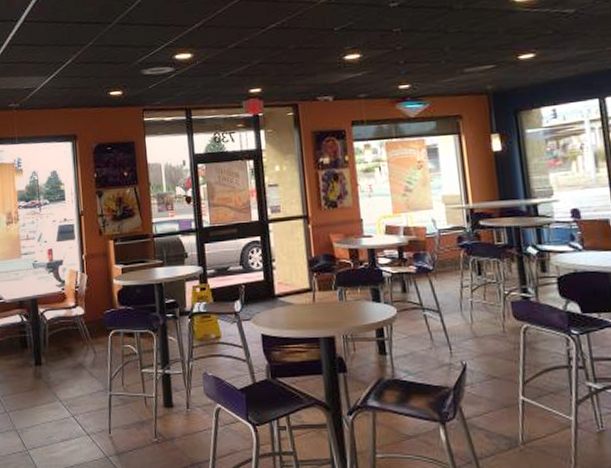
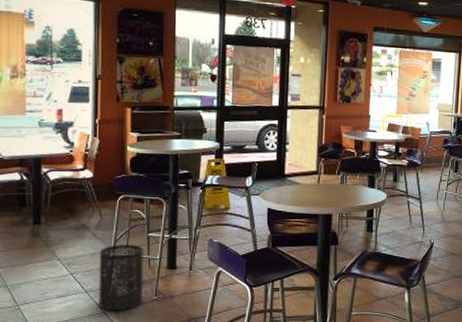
trash can: none [96,381,144,455] -> present [98,243,144,311]

